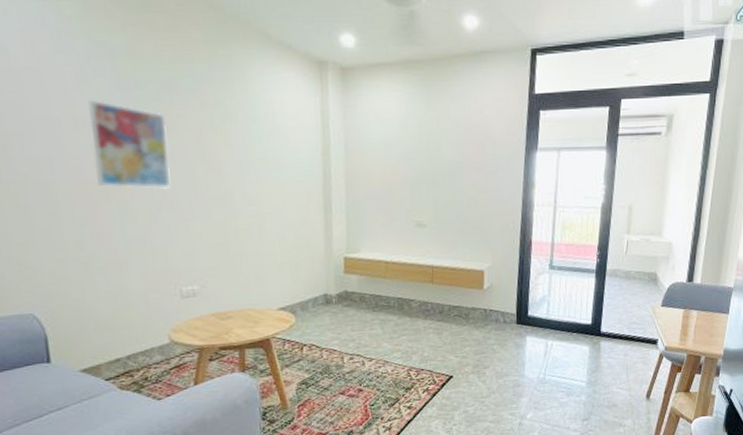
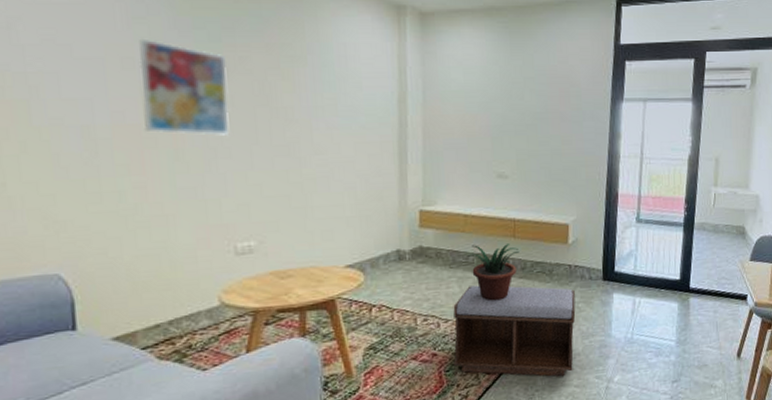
bench: none [376,327,491,413] -> present [452,285,576,377]
potted plant: none [388,289,438,342] -> present [467,244,520,301]

